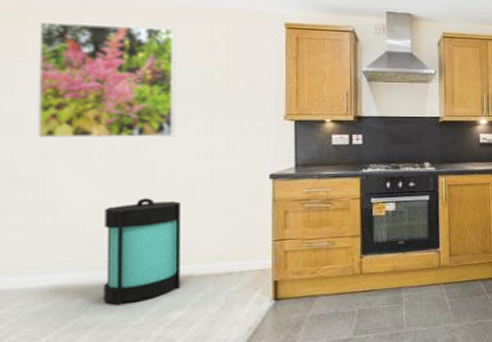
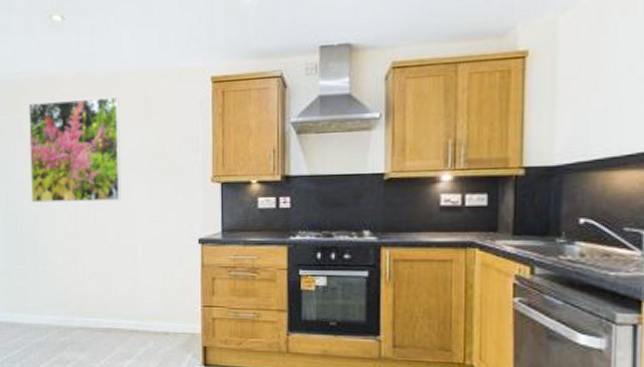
lantern: present [102,198,180,305] -> none [75,257,128,347]

